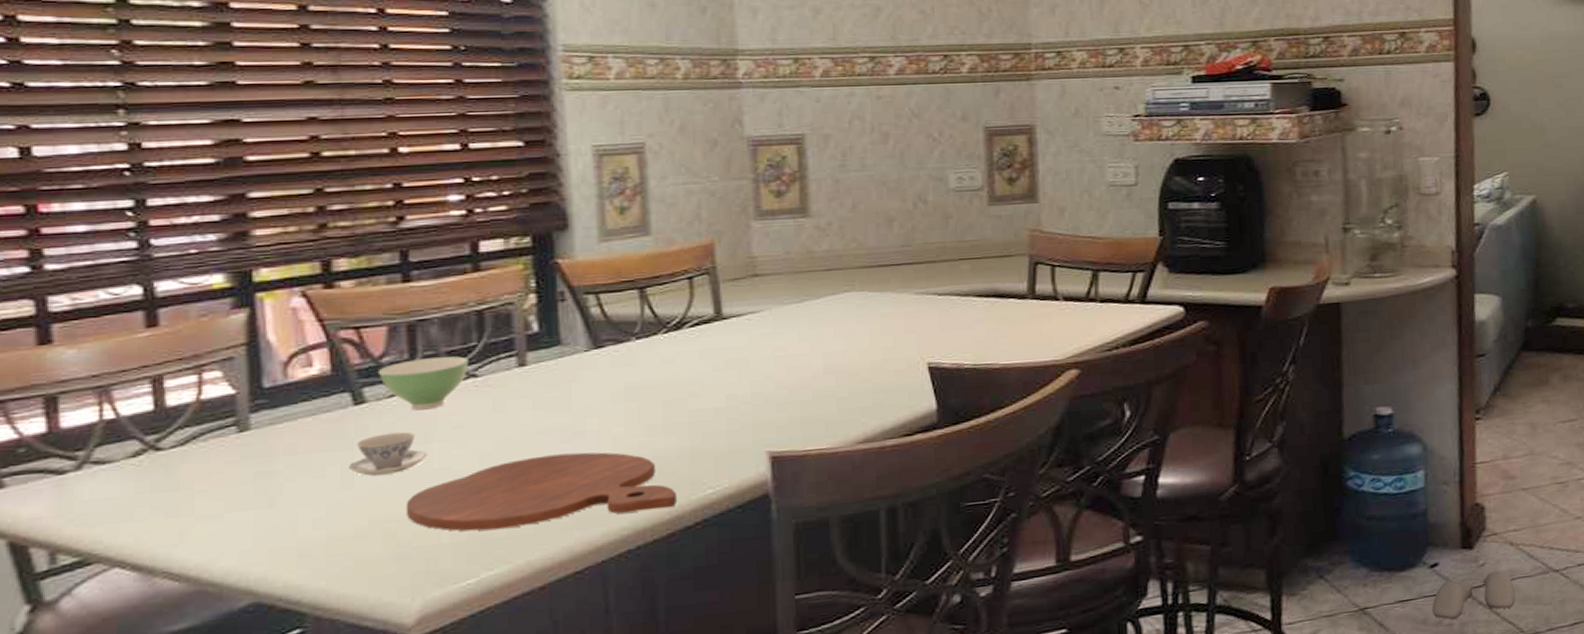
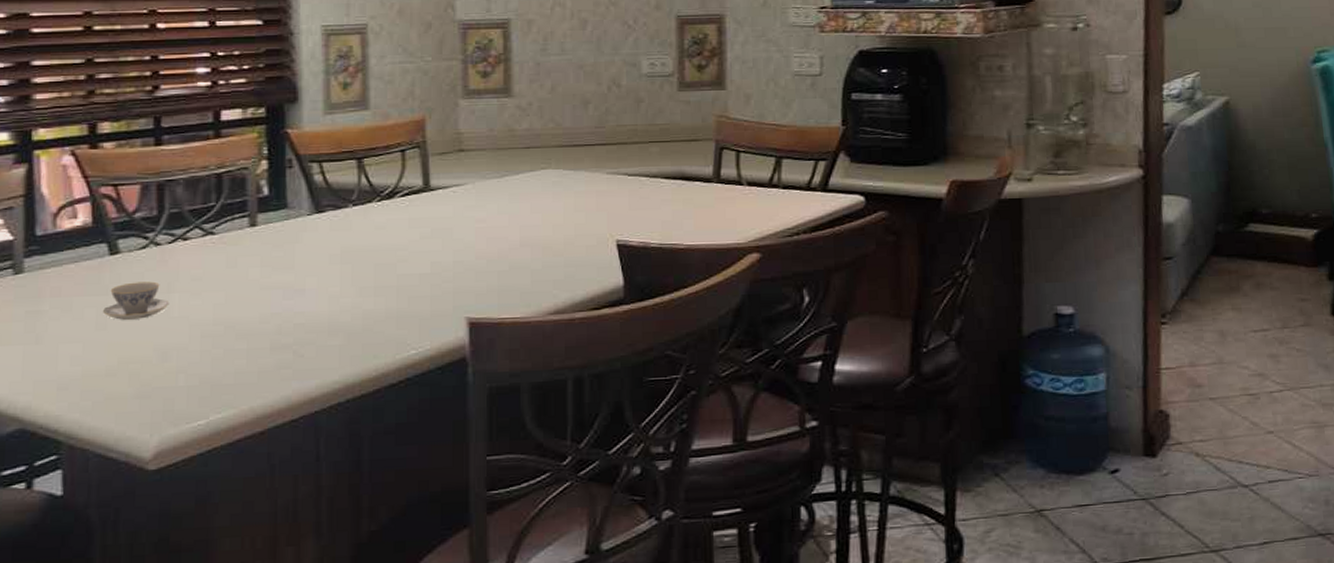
bowl: present [377,356,470,410] -> none [130,215,209,263]
cutting board: present [405,452,677,531] -> none [148,309,383,376]
slippers: present [1432,571,1516,619] -> none [1112,482,1201,528]

